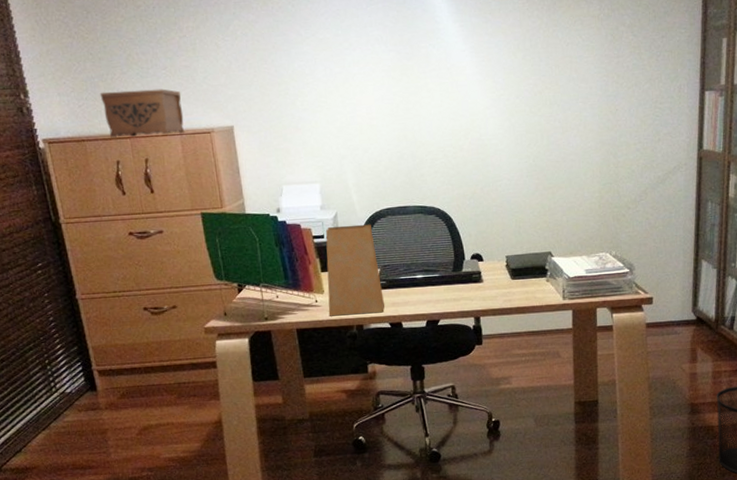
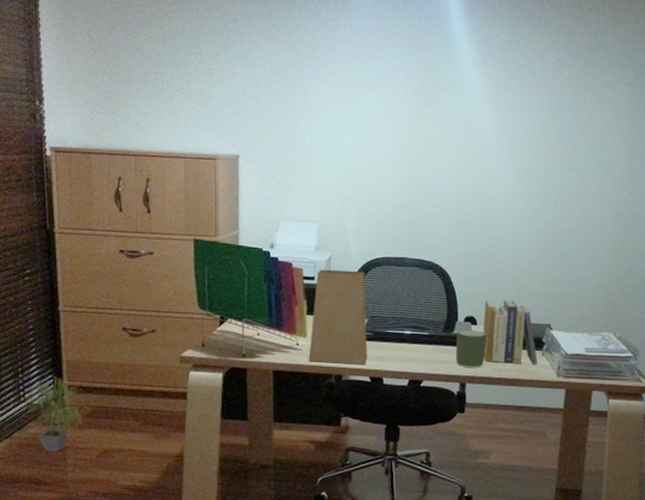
potted plant: none [57,363,124,437] -> present [26,376,91,453]
decorative box: present [99,89,185,138] -> none [112,107,192,157]
mug: none [465,266,495,303] -> present [455,329,487,368]
books: none [488,233,543,294] -> present [483,299,537,364]

